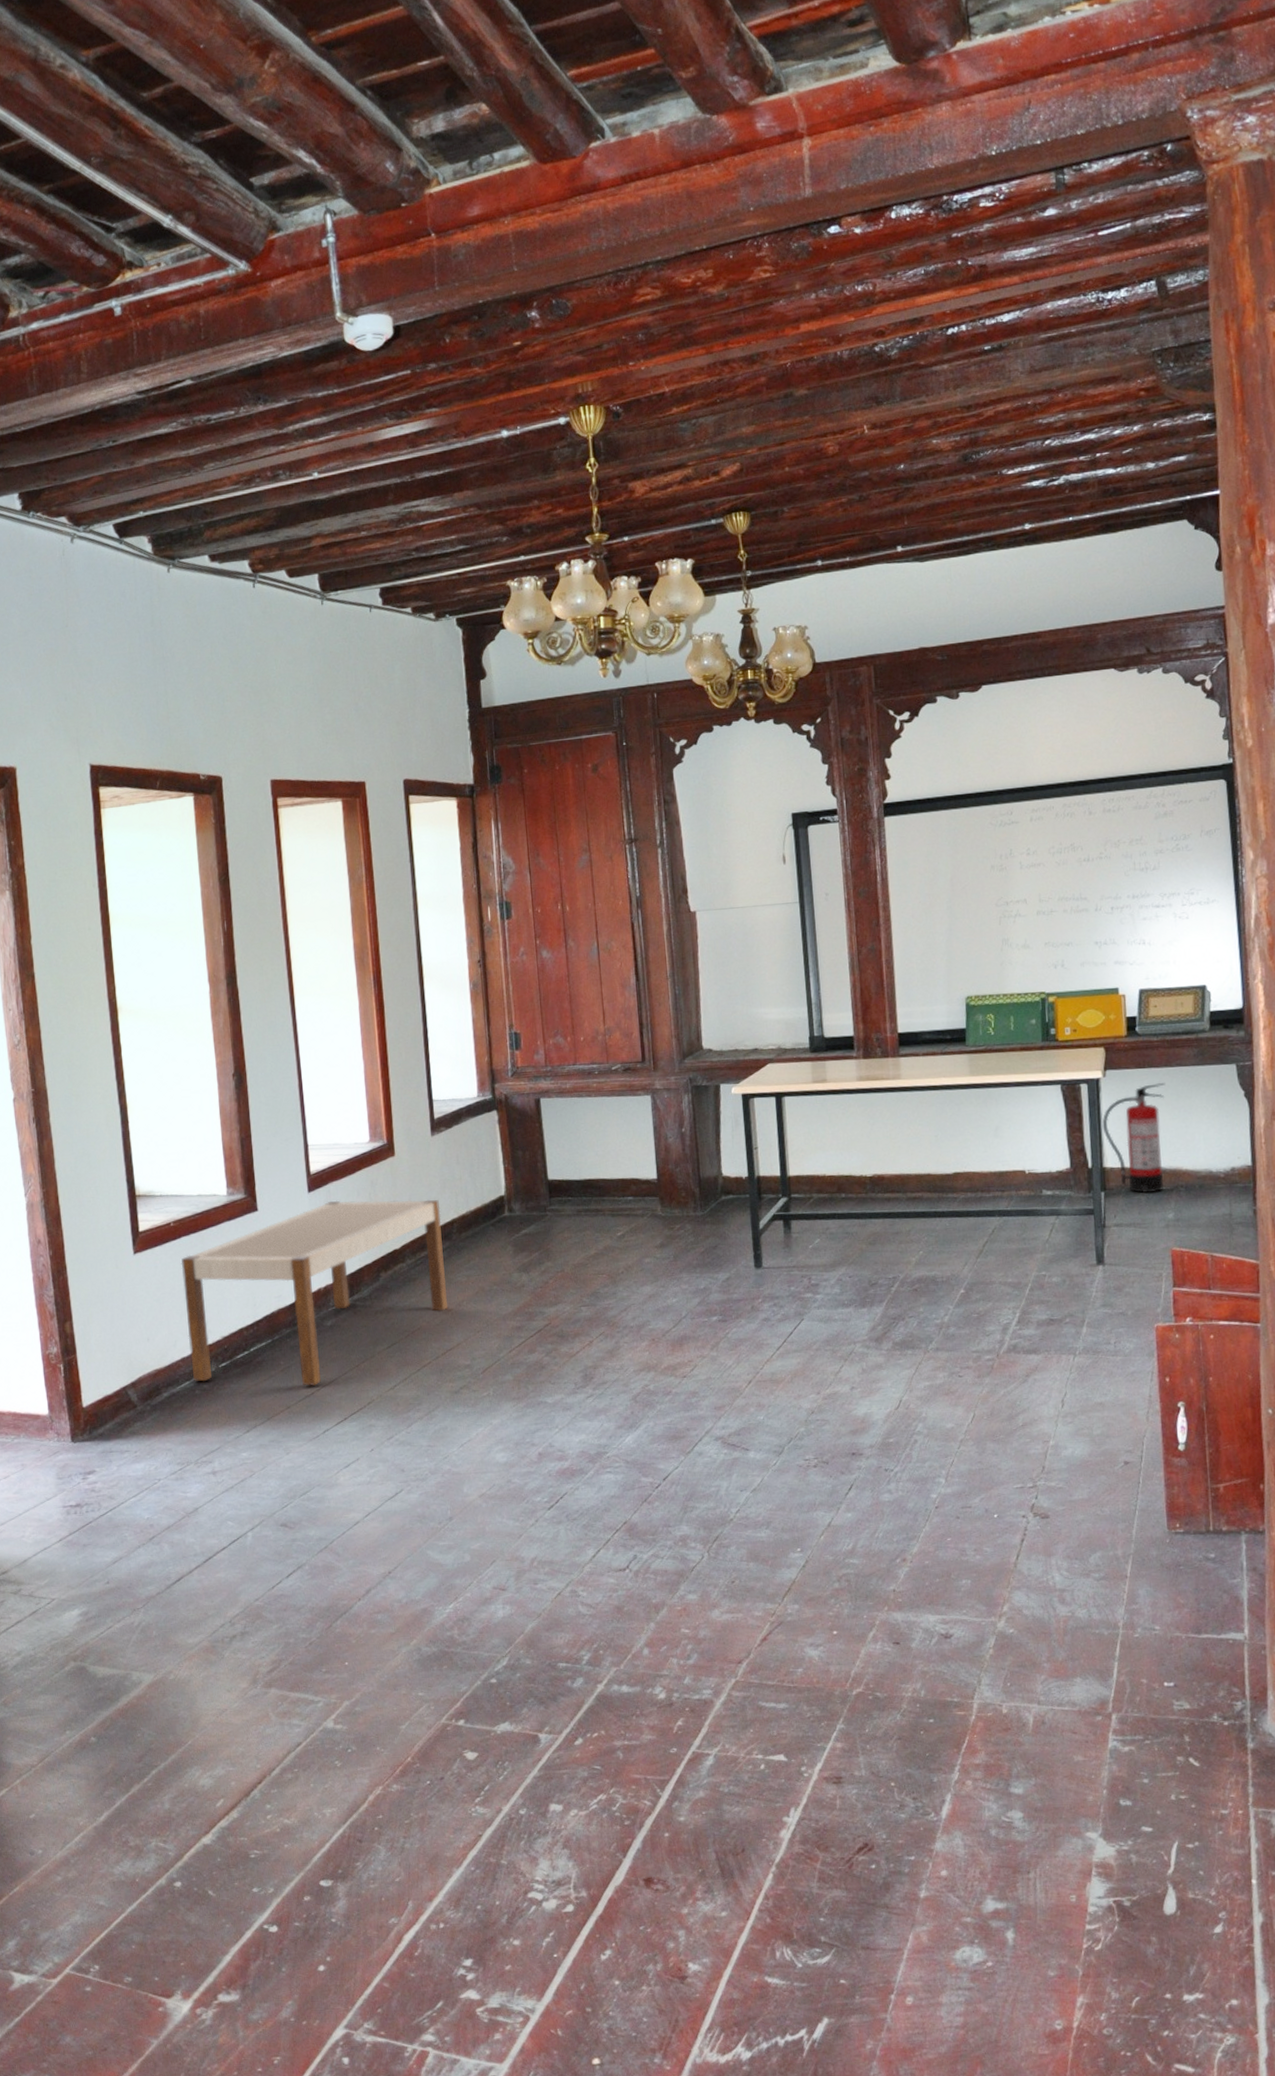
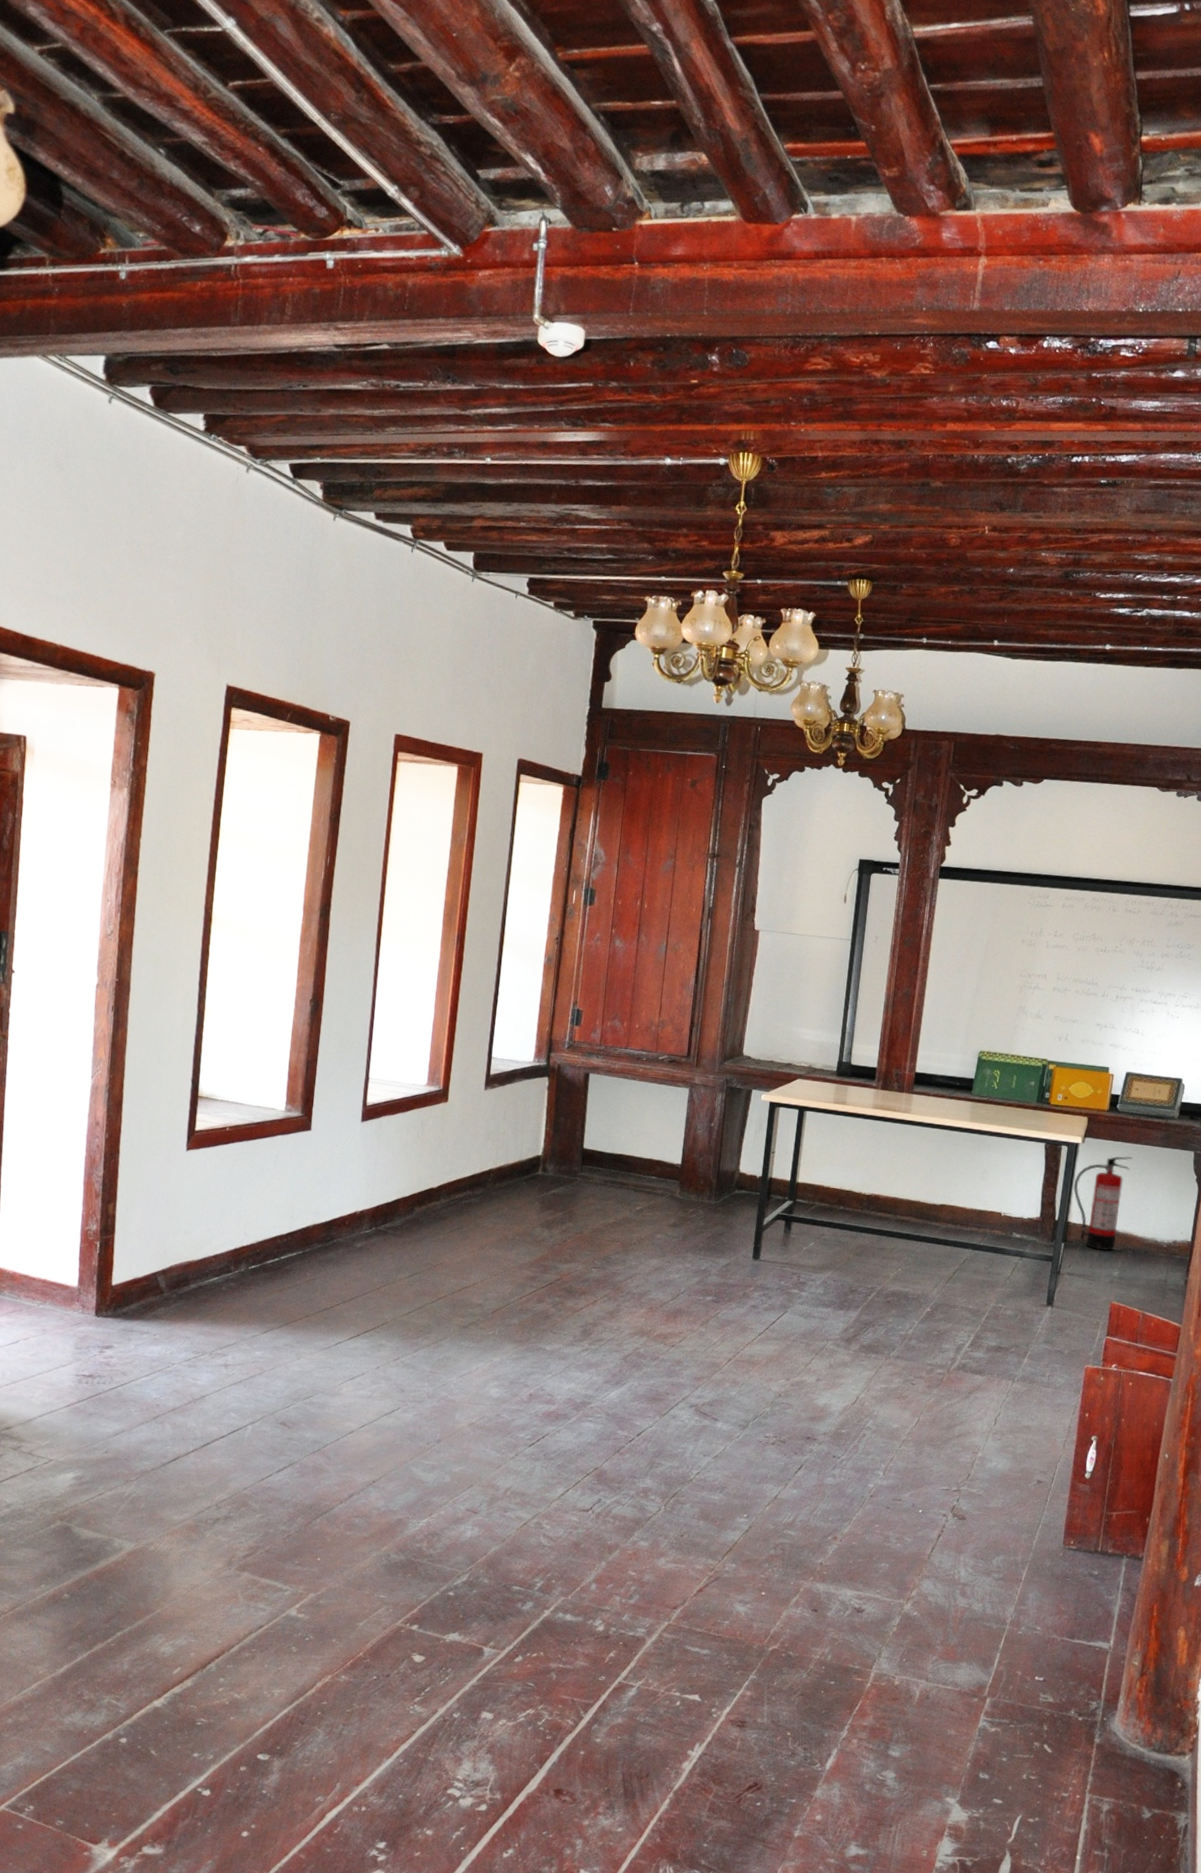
bench: present [181,1199,449,1386] -> none [222,1133,481,1300]

